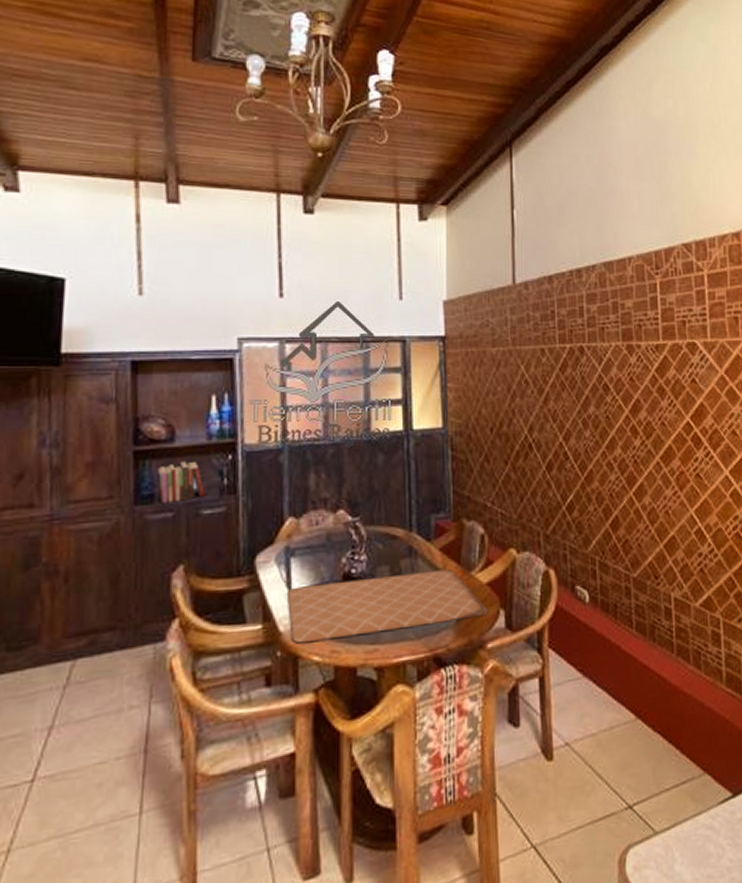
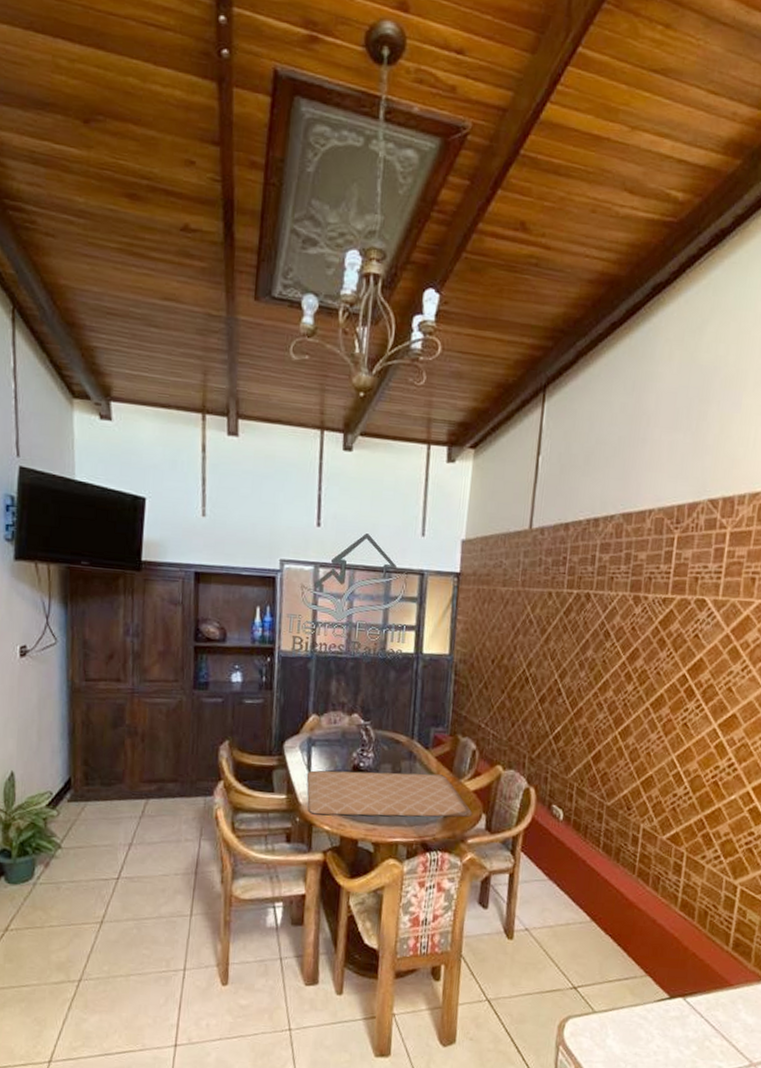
books: present [157,461,206,505] -> none [211,658,248,692]

